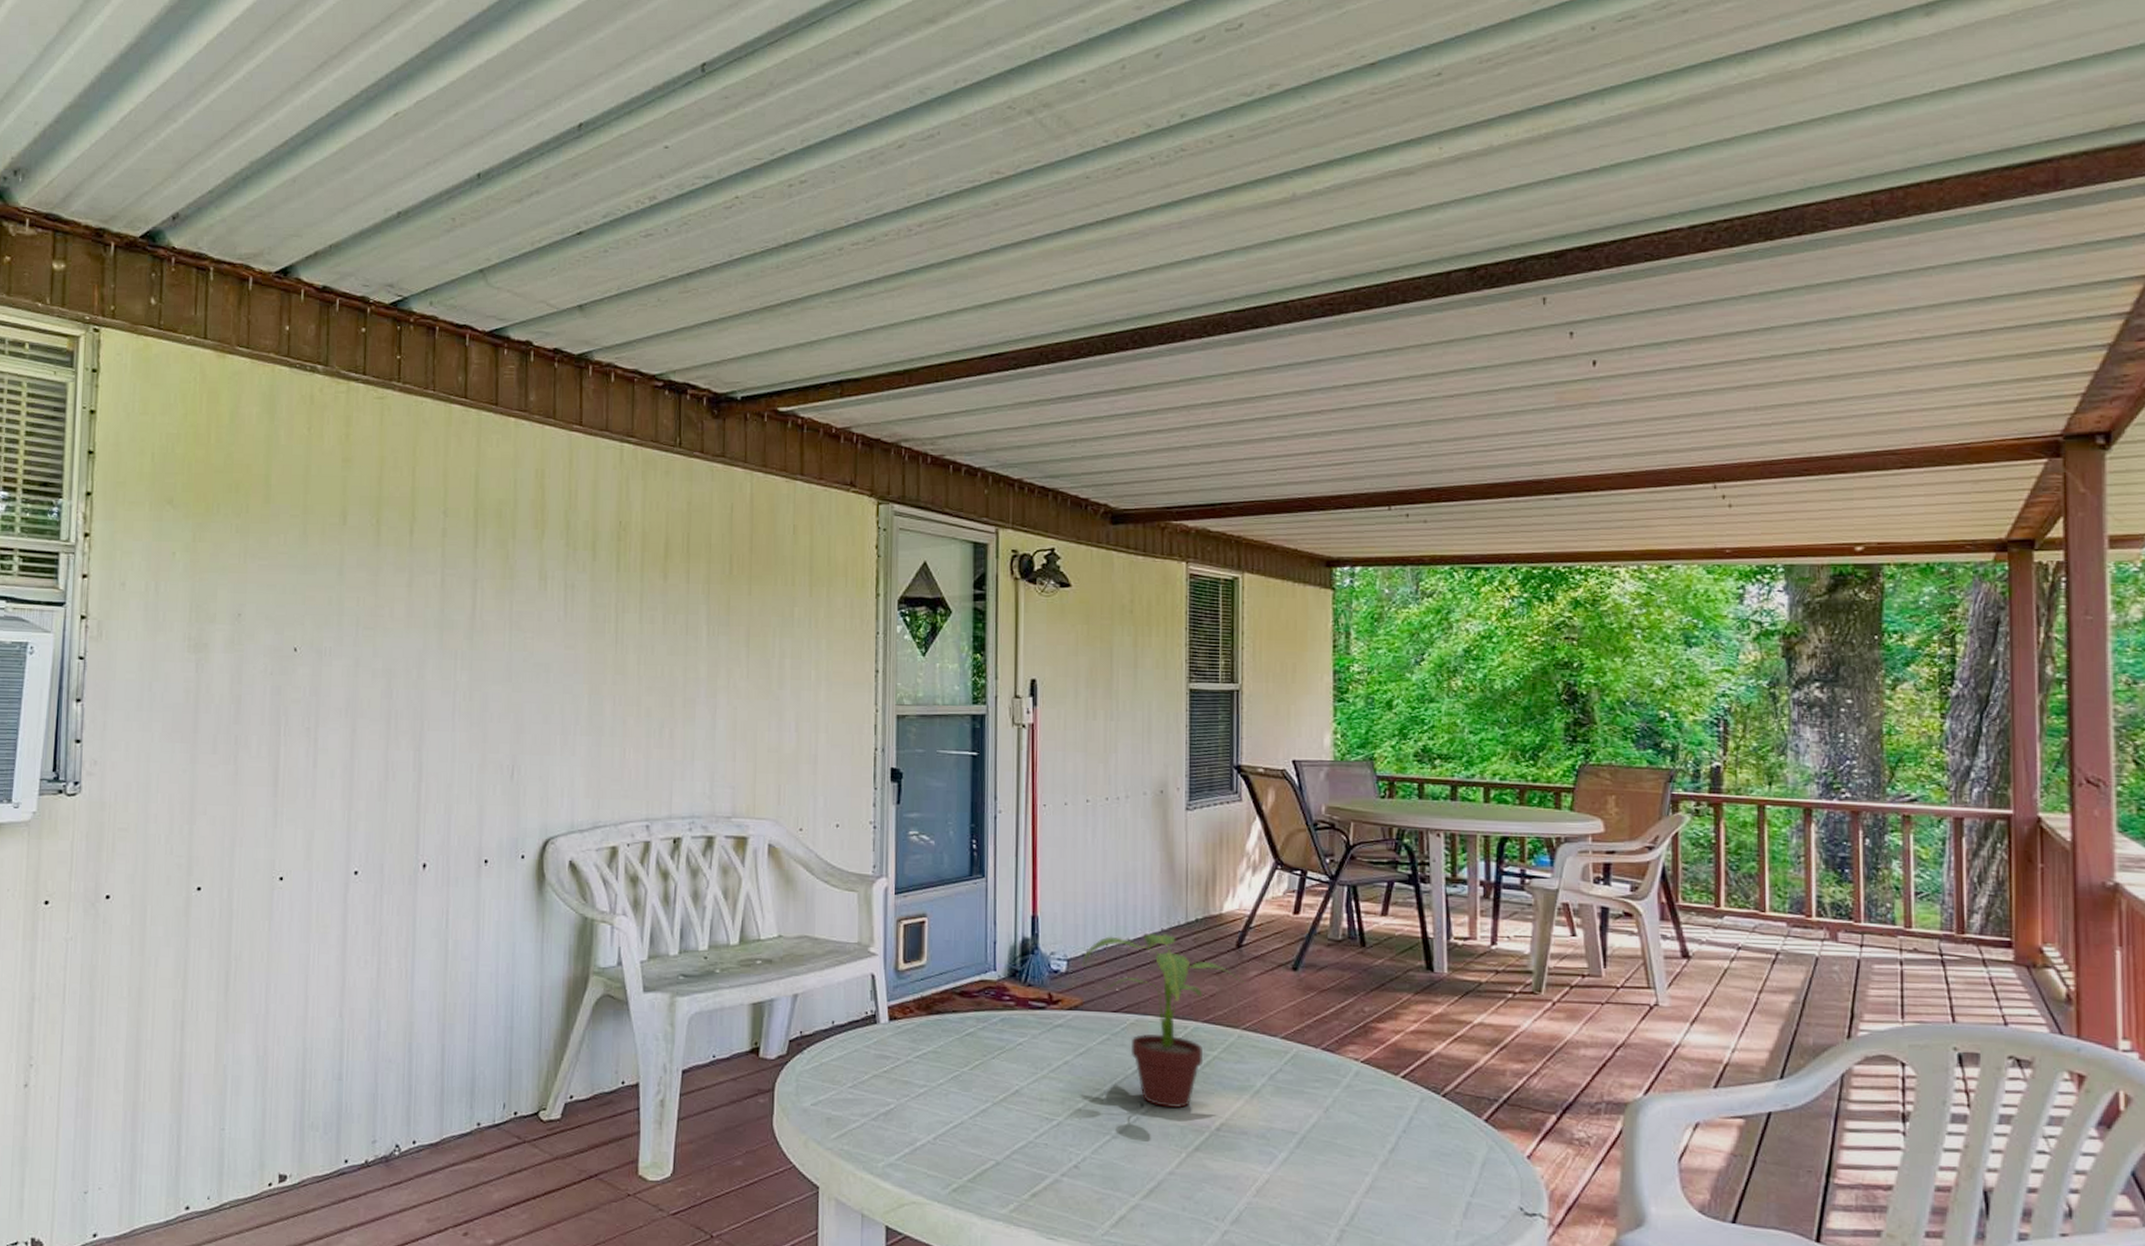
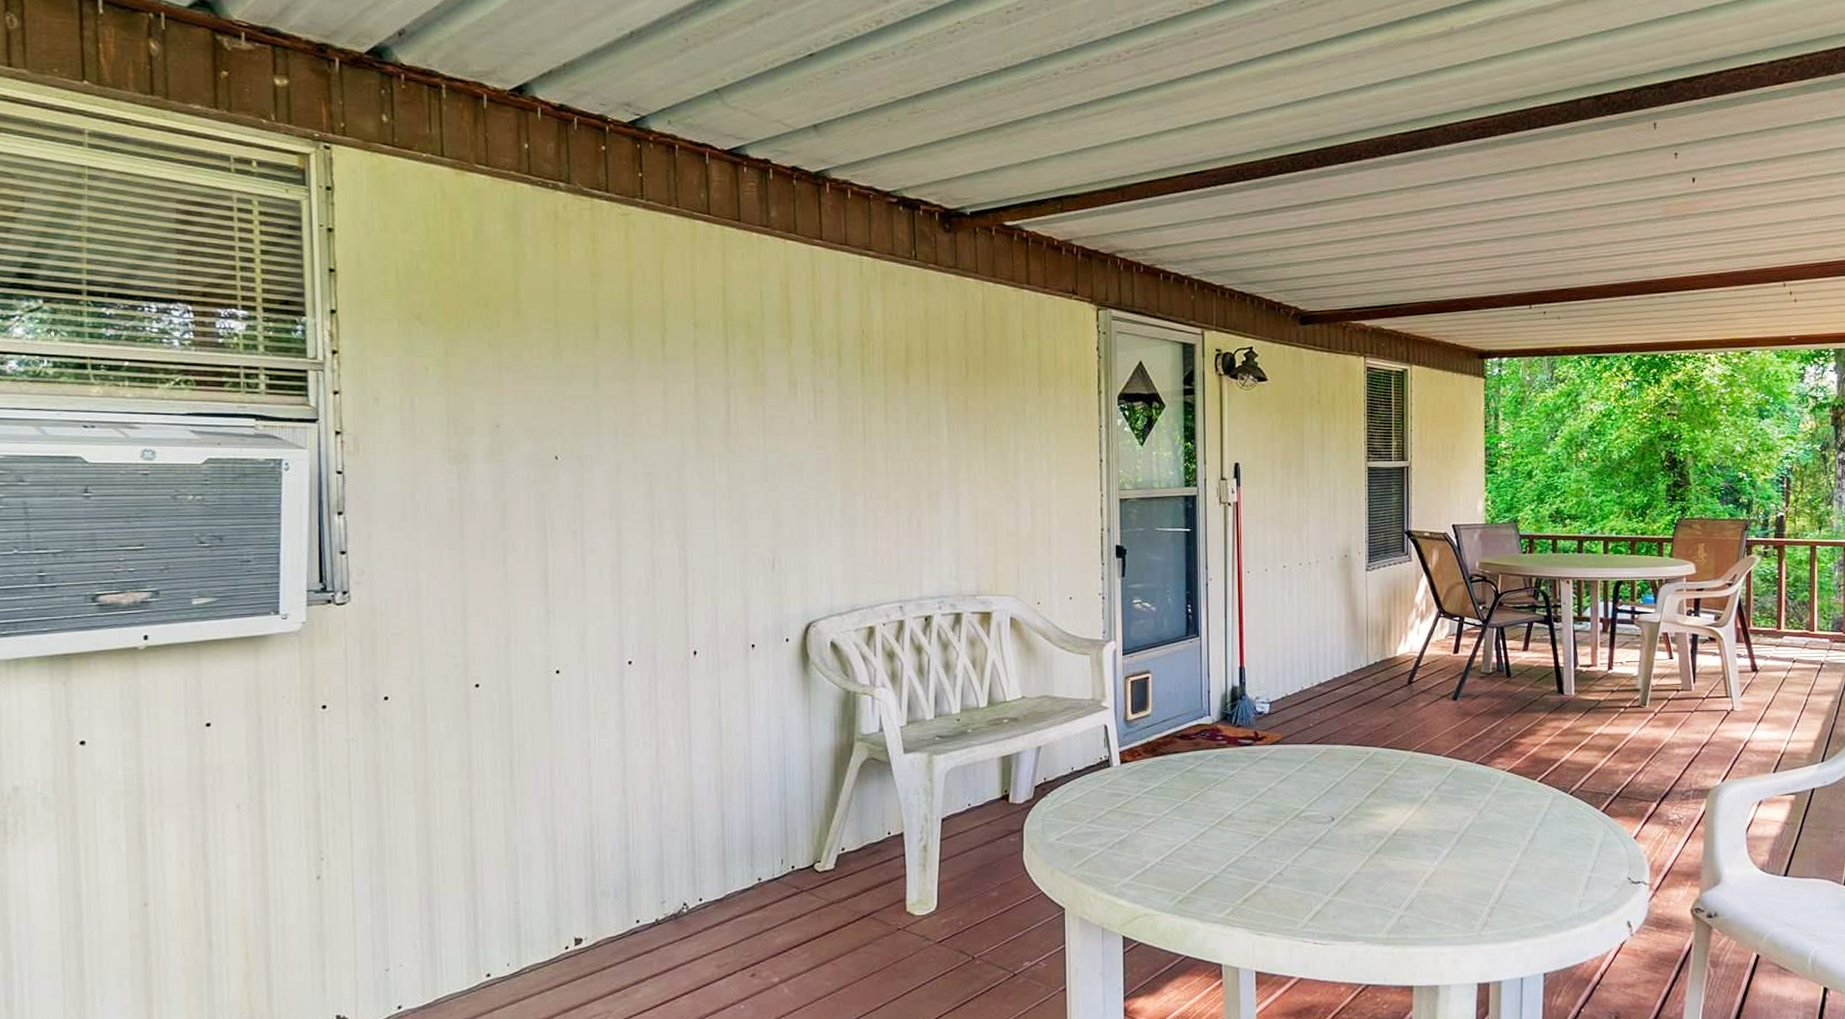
potted plant: present [1081,933,1244,1108] -> none [1281,675,1414,819]

